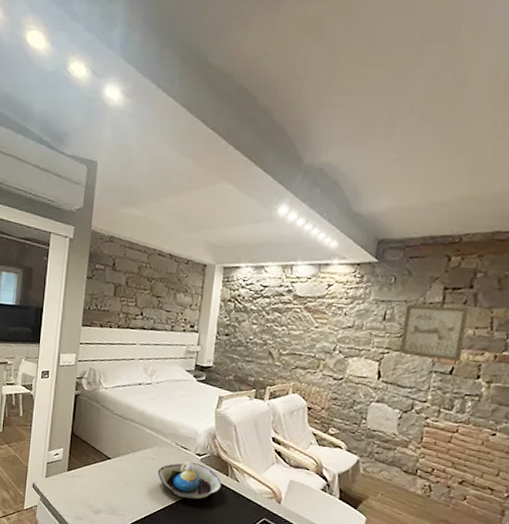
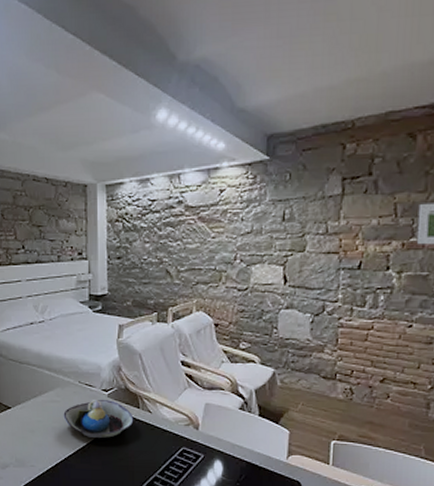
wall art: present [399,304,469,362] -> none [304,196,370,255]

